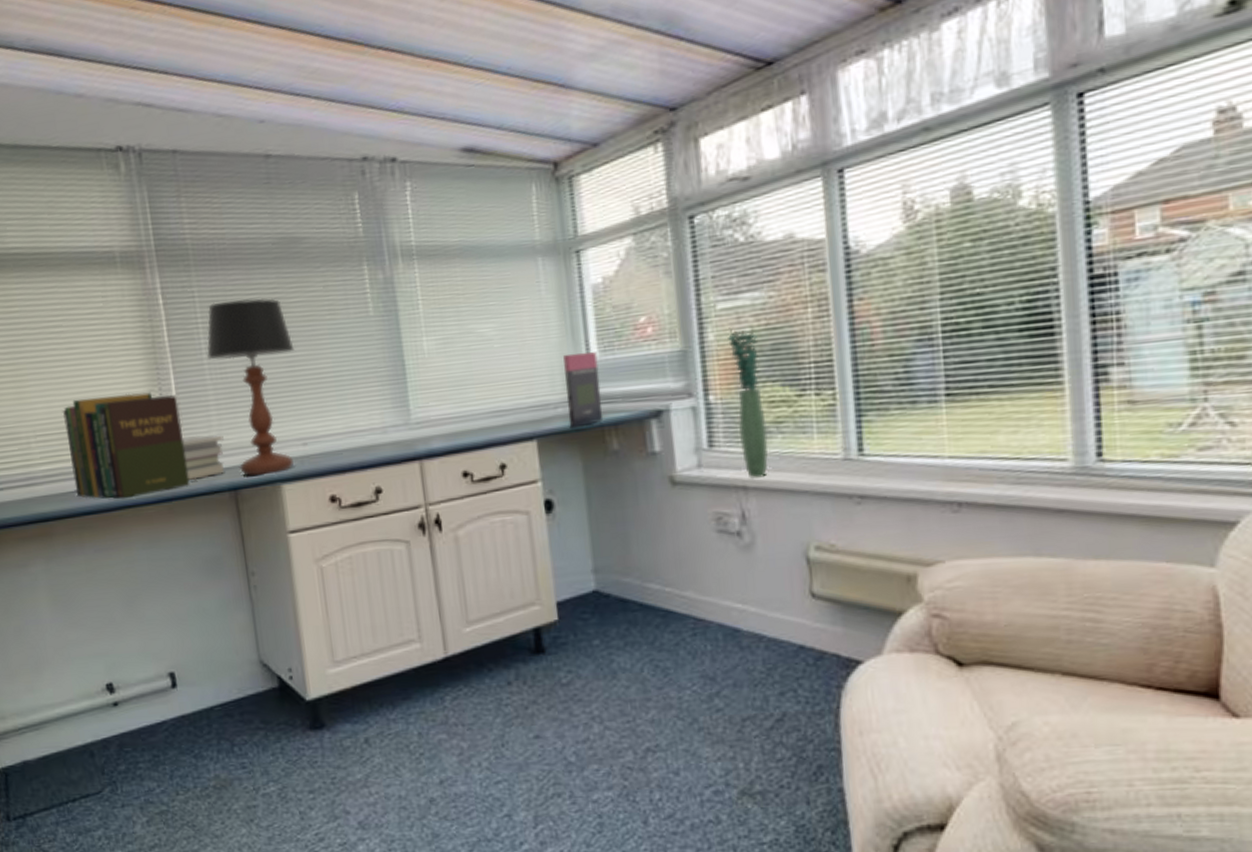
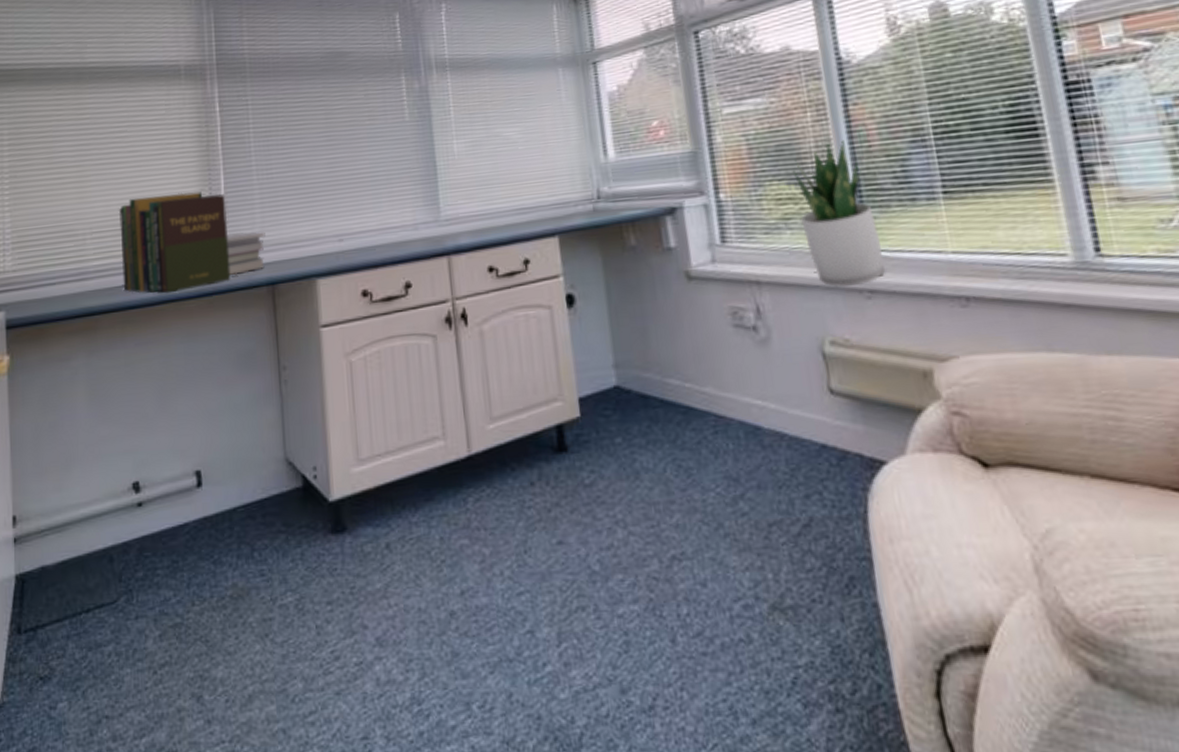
table lamp: present [207,299,295,476] -> none [256,106,336,271]
book: present [563,352,604,428] -> none [583,153,621,225]
vase: present [728,327,769,479] -> none [734,130,779,274]
planter: none [788,338,877,492] -> present [792,140,885,287]

